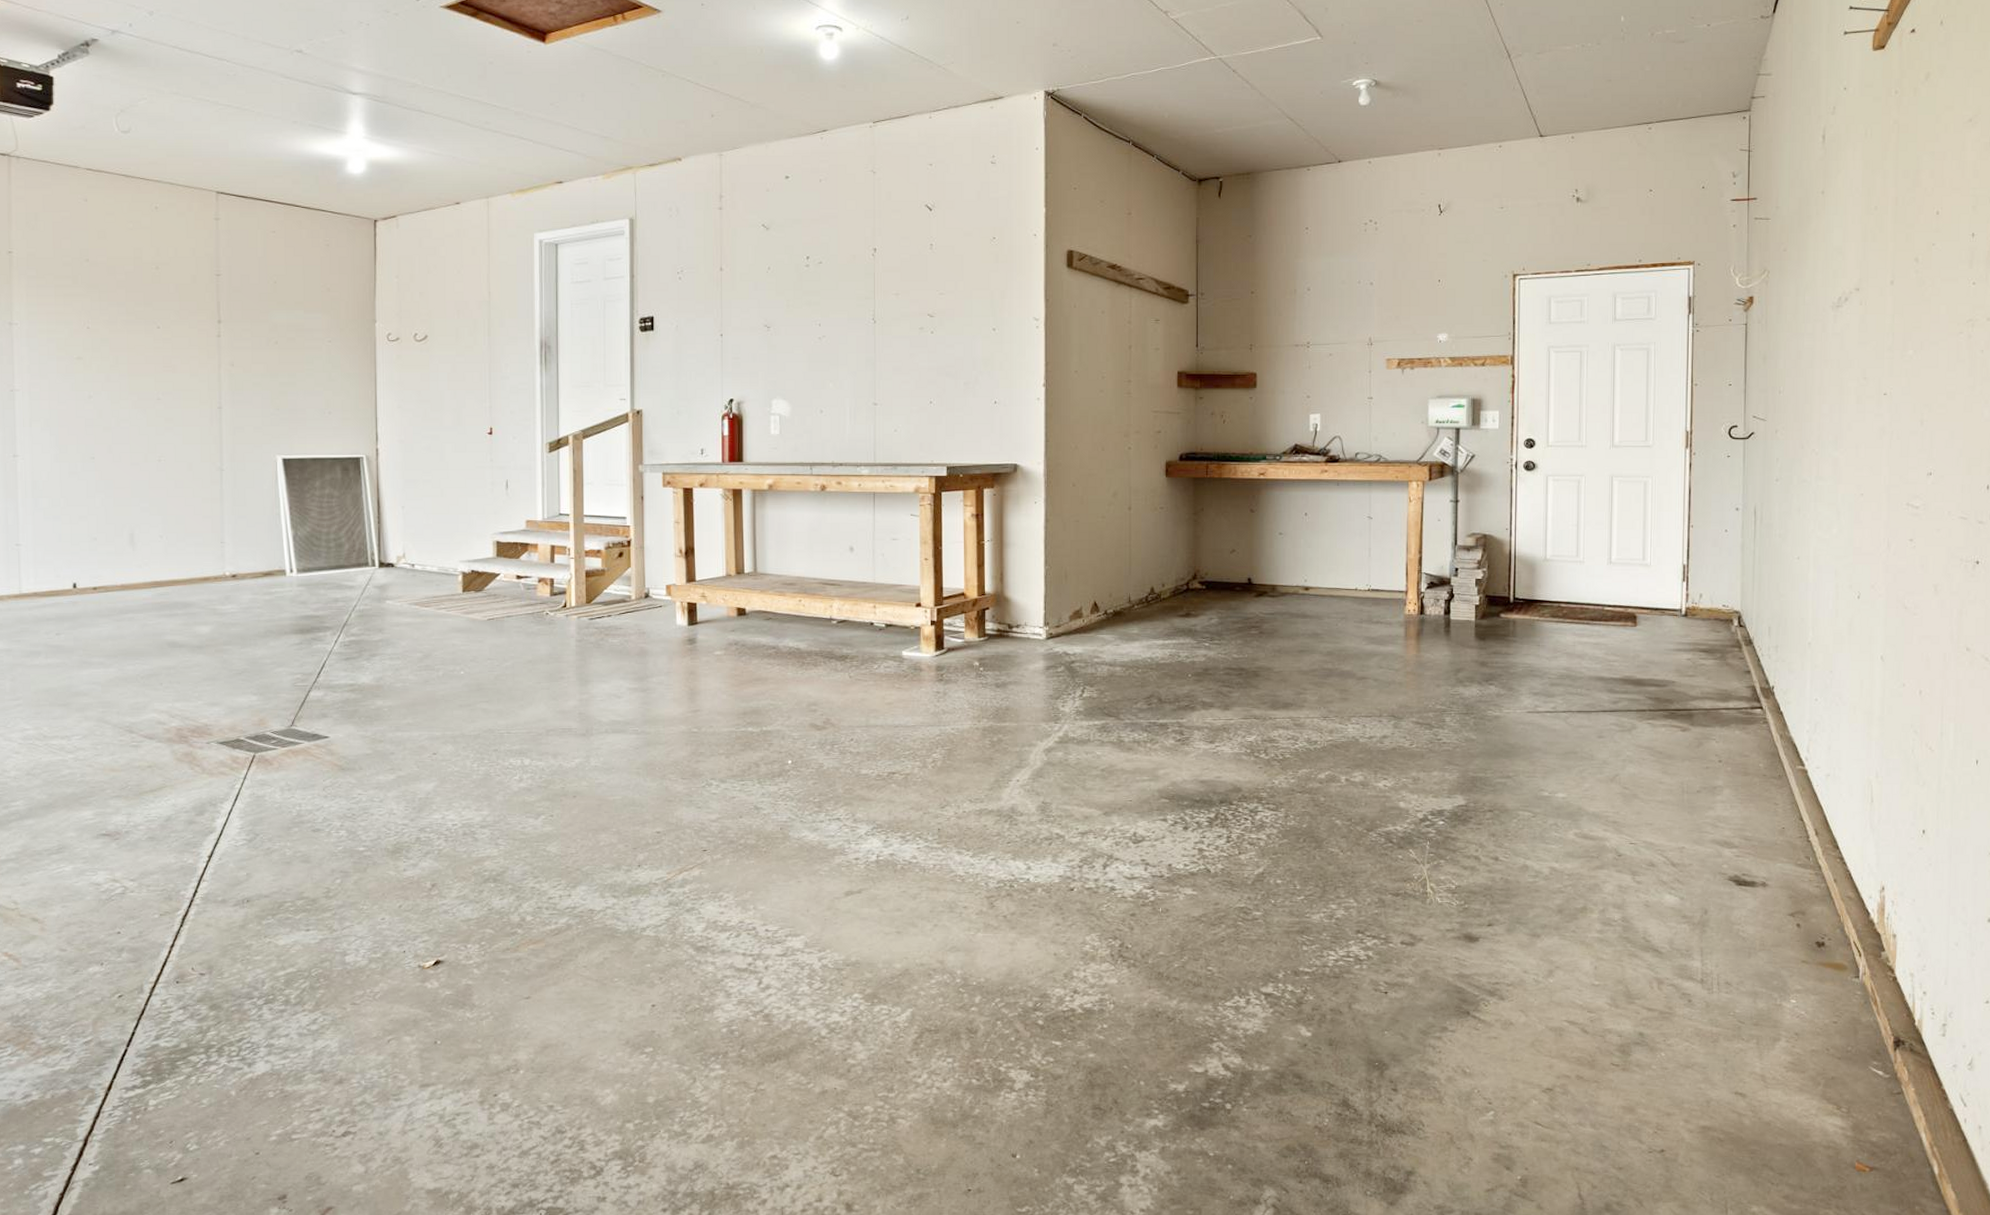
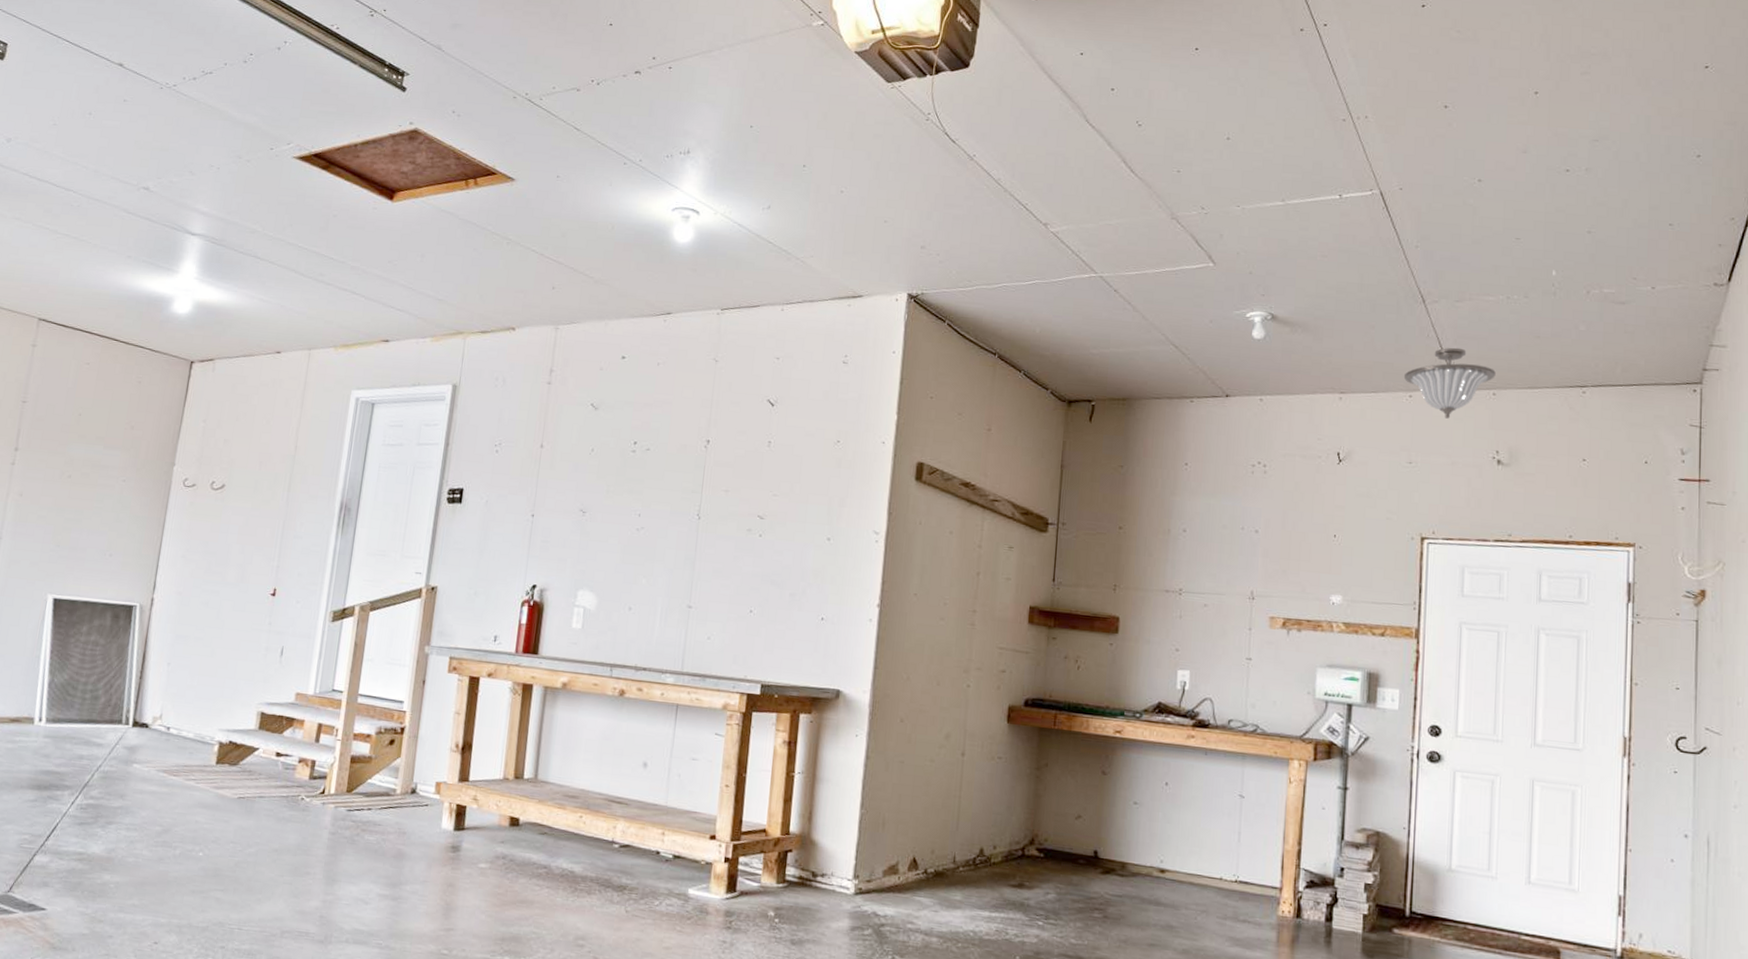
light fixture: none [1493,97,1574,164] -> present [1403,347,1496,419]

